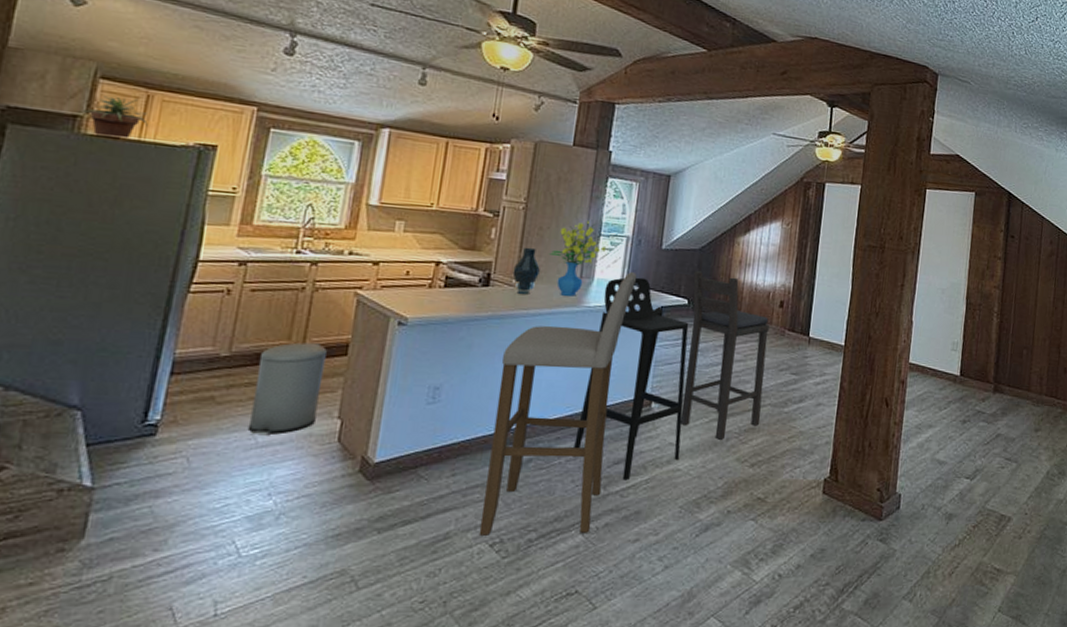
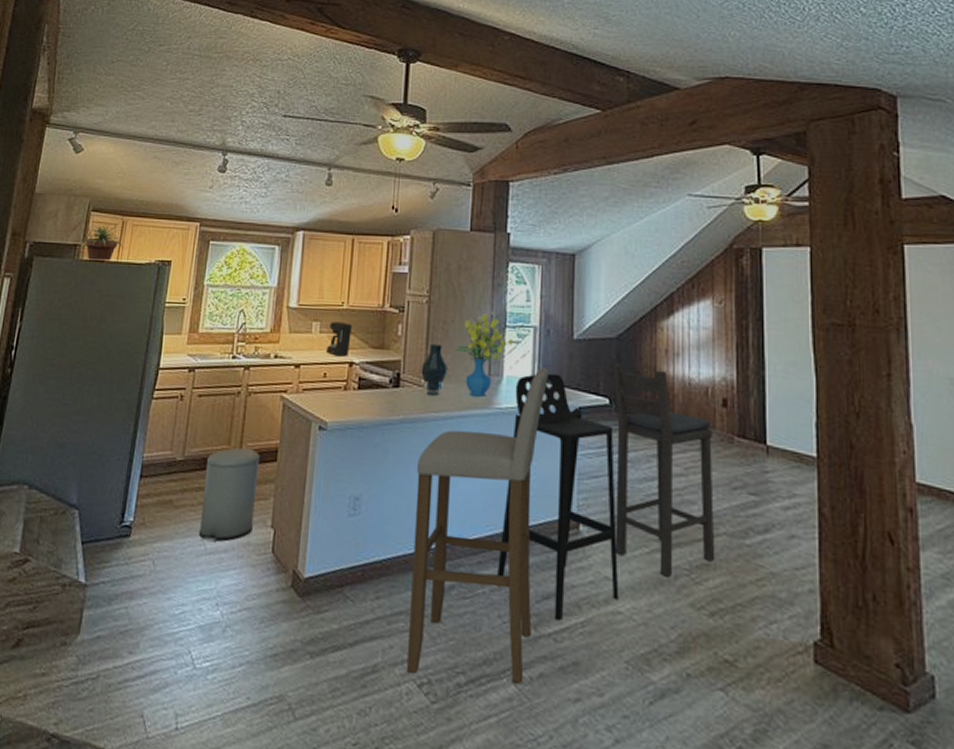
coffee maker: none [411,221,441,256] -> present [326,322,352,357]

